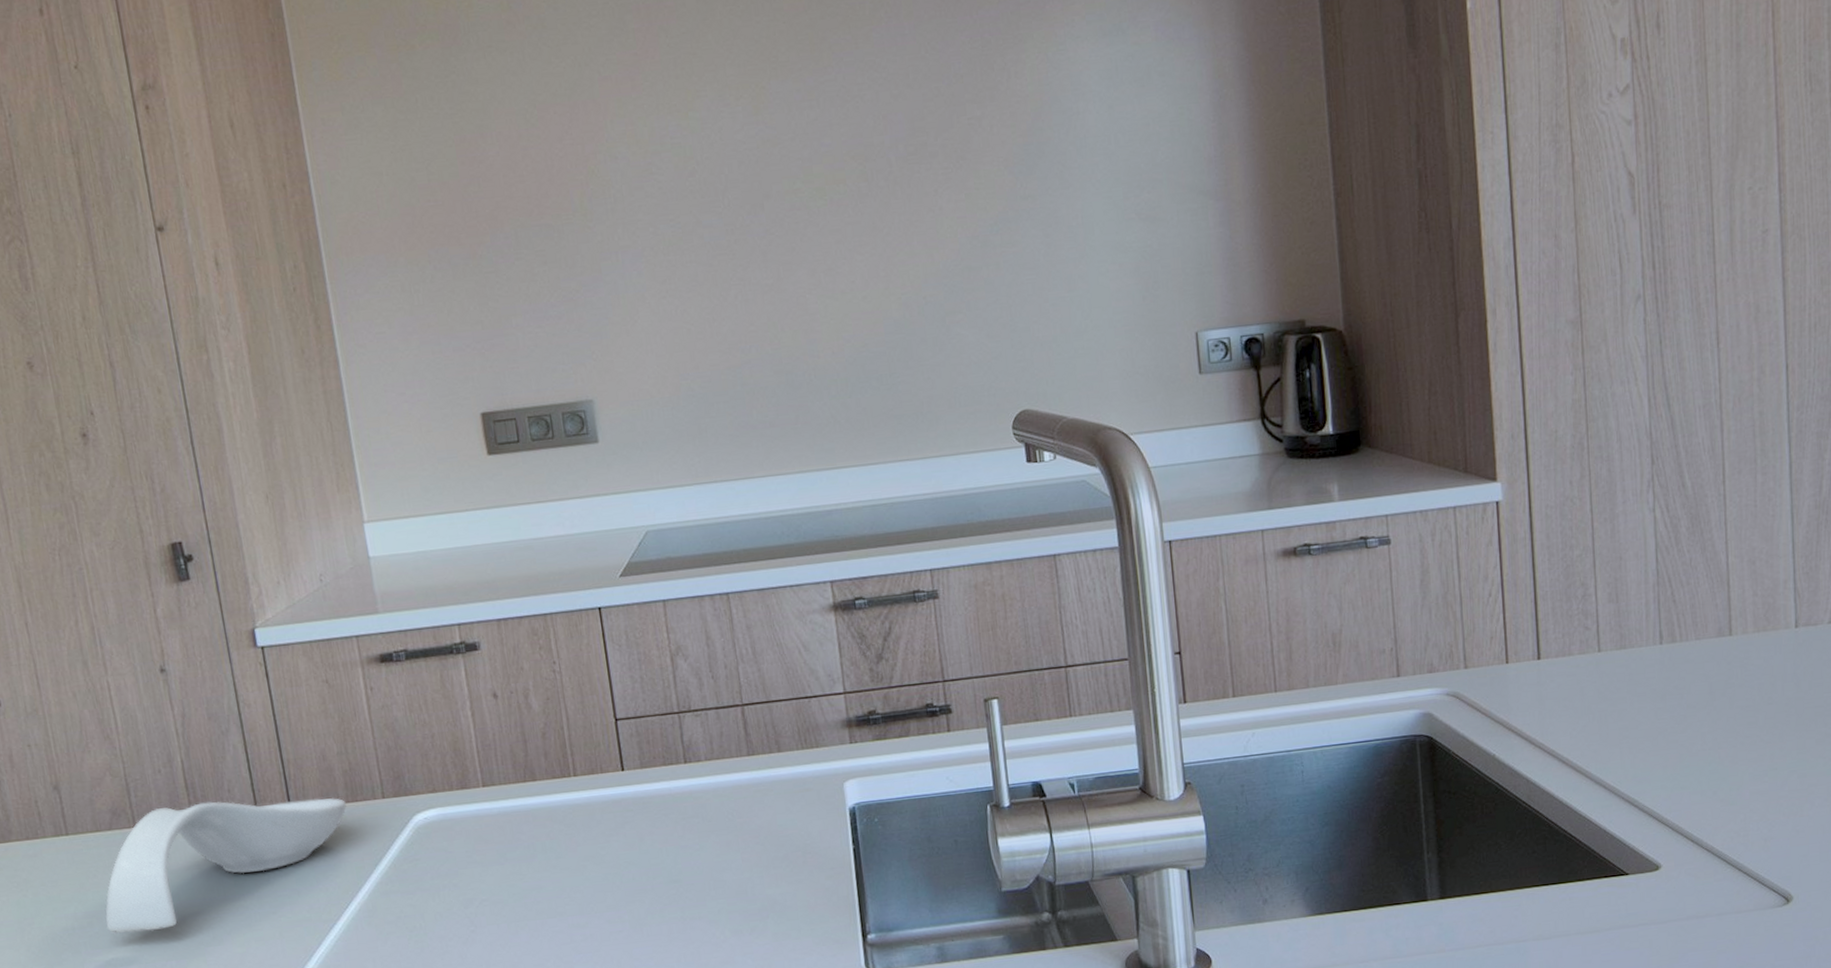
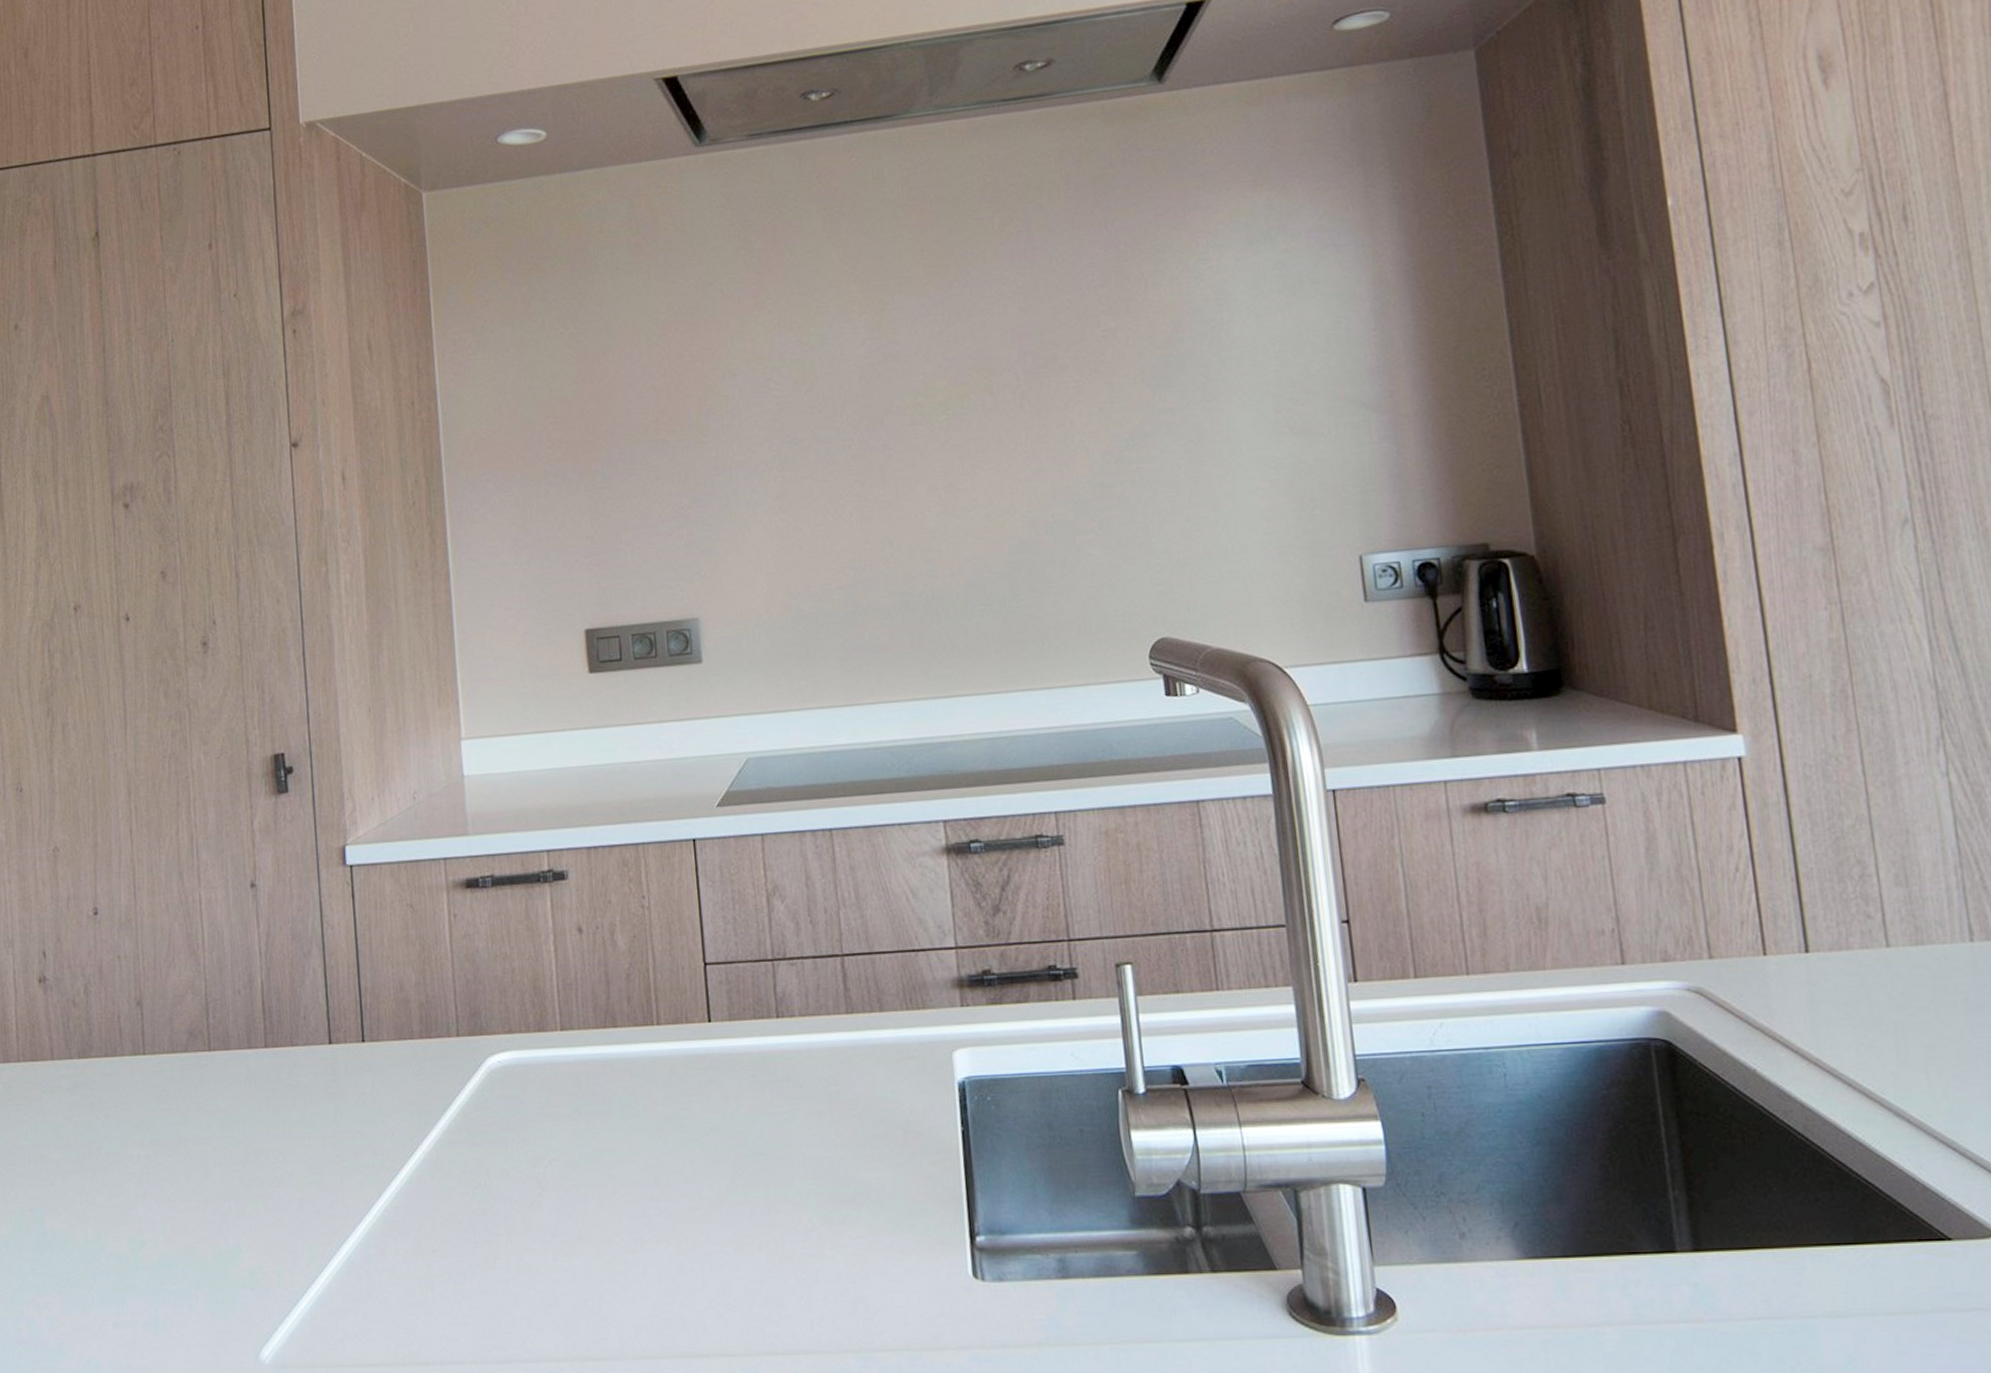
spoon rest: present [105,798,347,933] -> none [170,1028,420,1166]

